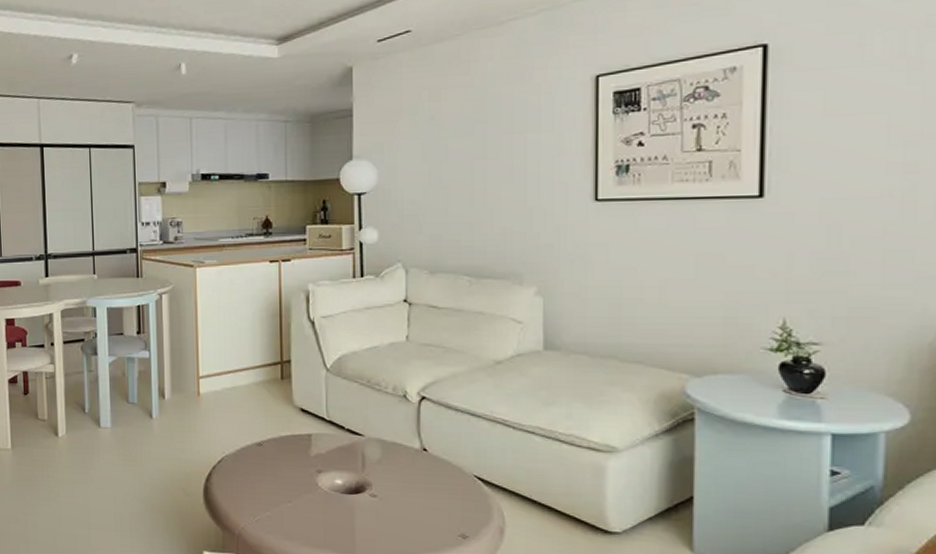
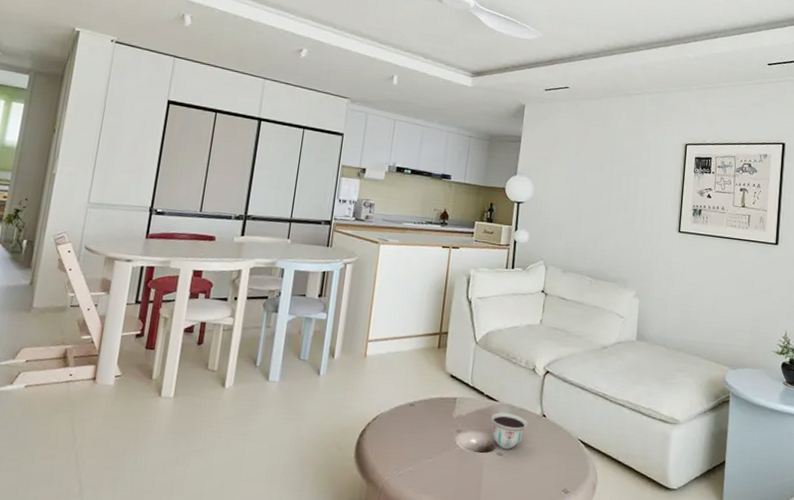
bowl: none [357,448,404,490] -> present [491,412,527,449]

